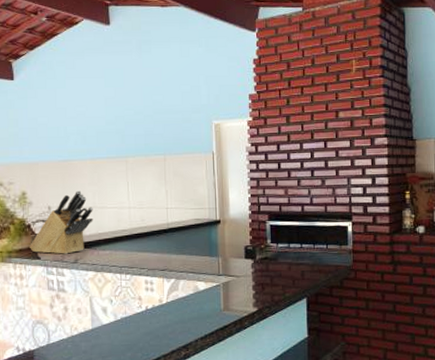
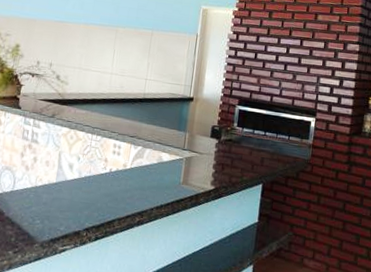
knife block: present [30,190,93,254] -> none [13,50,78,108]

